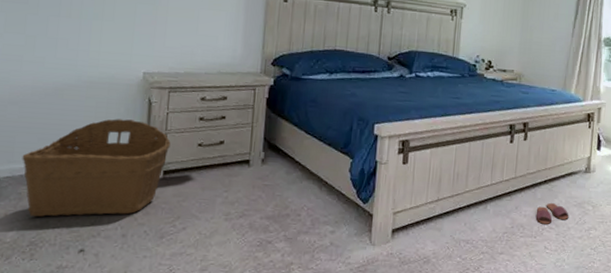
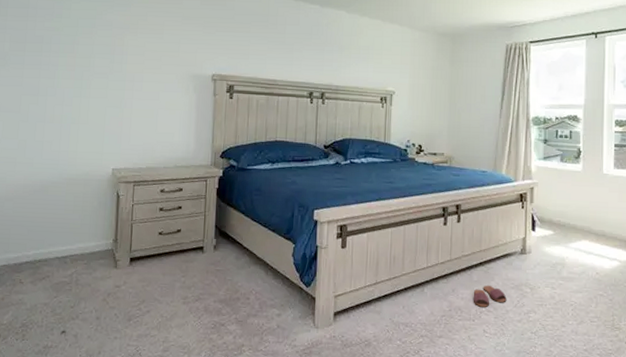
wicker basket: present [22,119,171,217] -> none [15,211,136,302]

